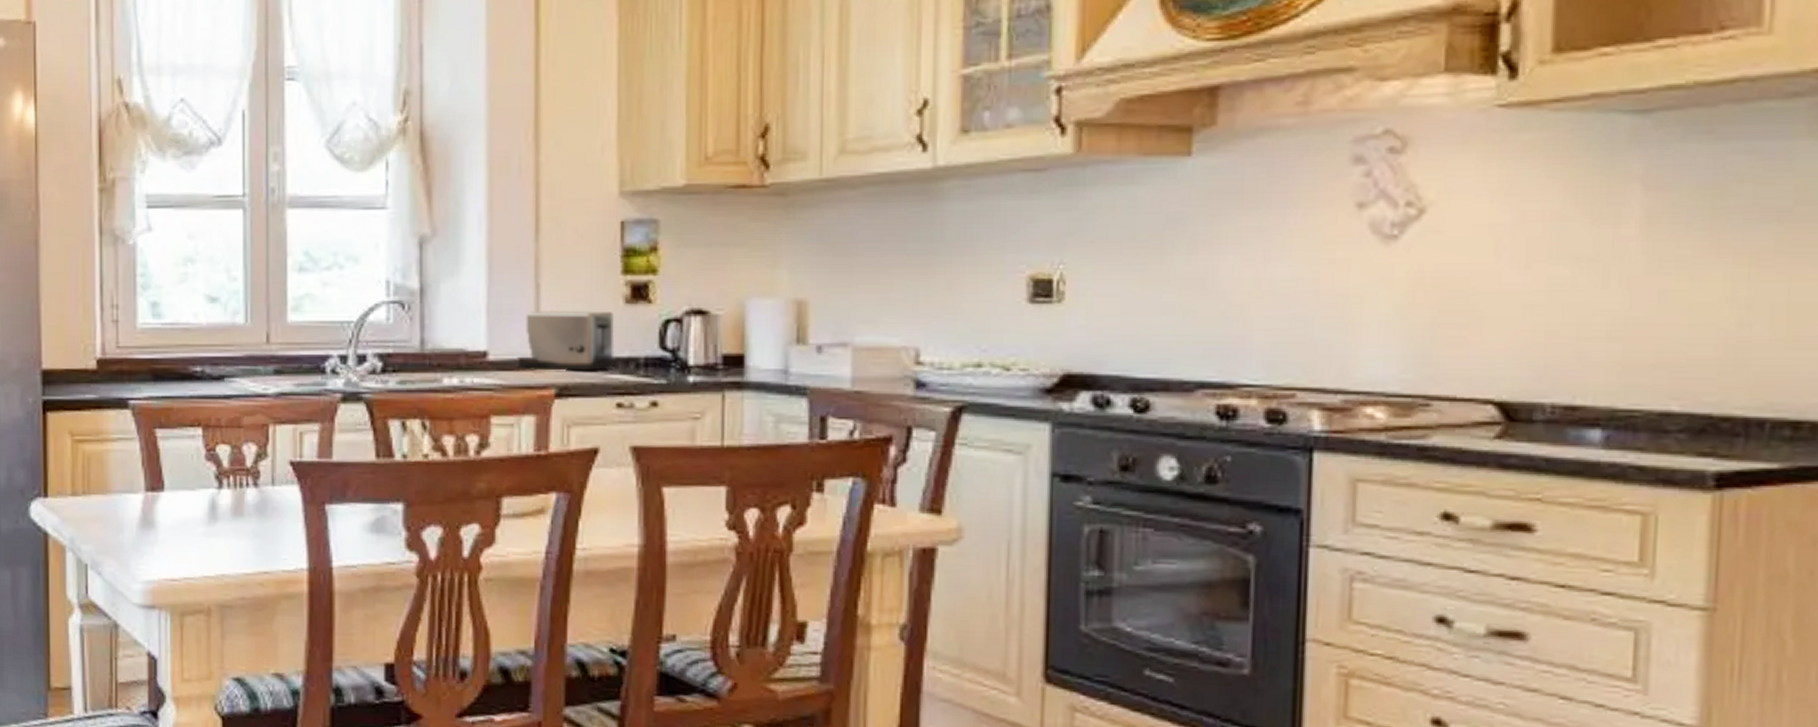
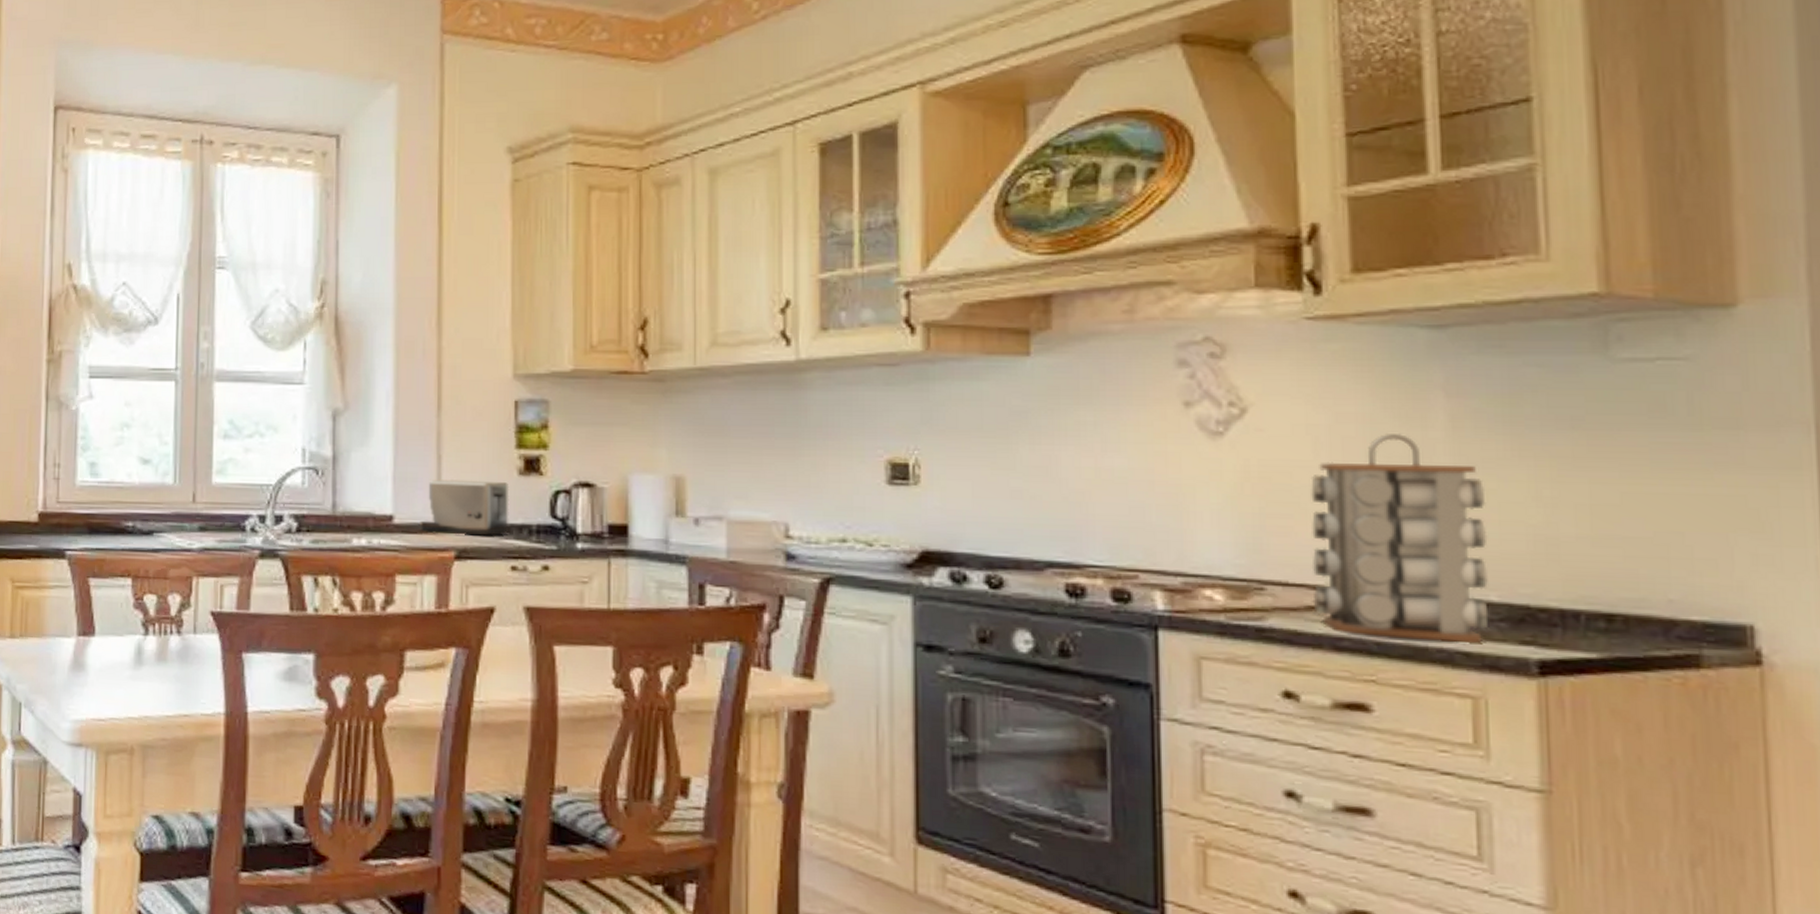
spice rack: none [1481,232,1677,459] -> present [1310,434,1489,645]

